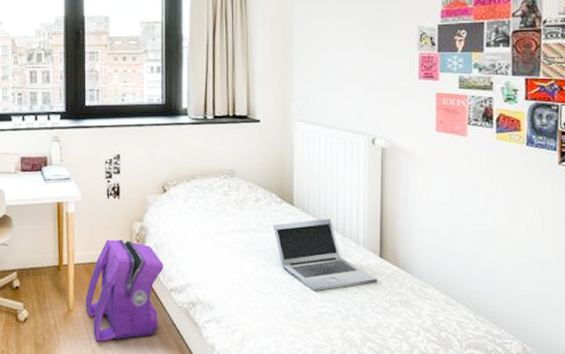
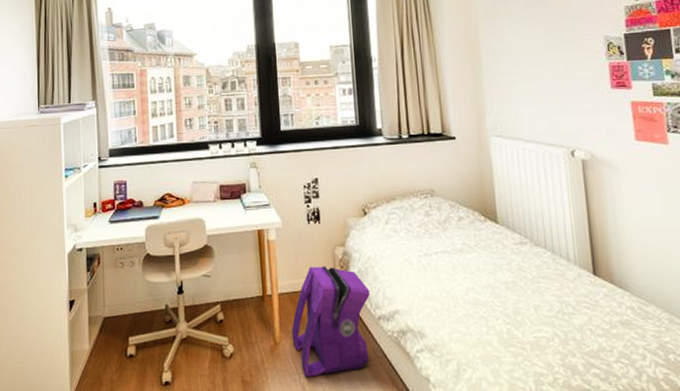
laptop: present [273,219,377,292] -> none [478,236,594,315]

